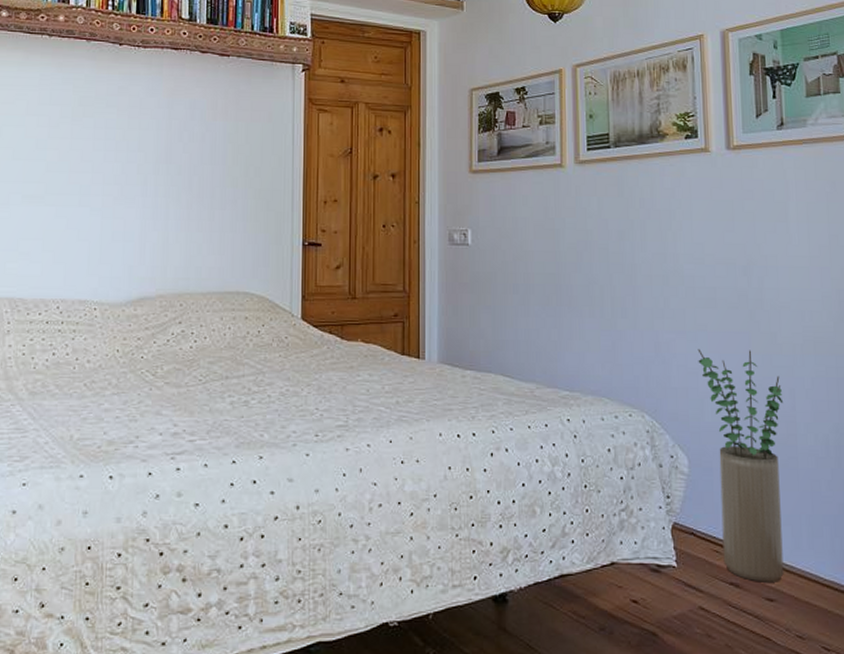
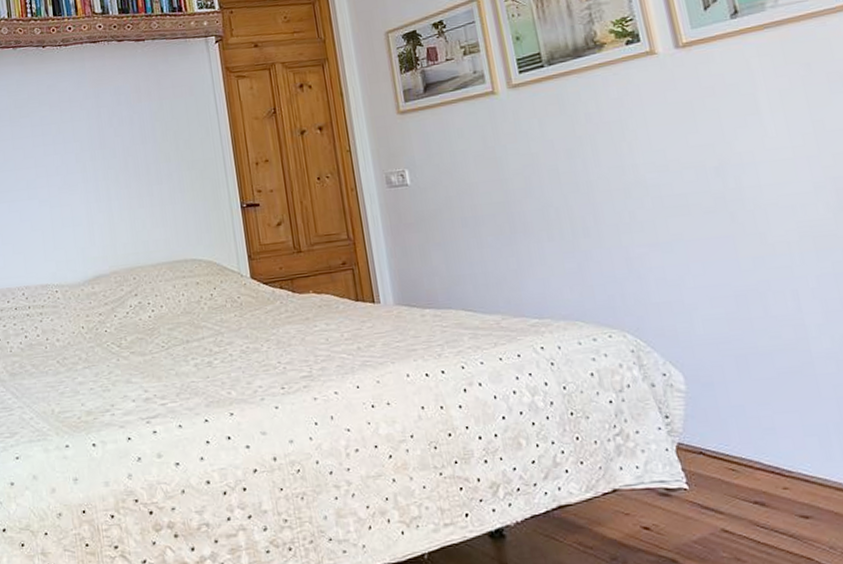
vase: present [697,349,784,582] -> none [676,254,817,499]

